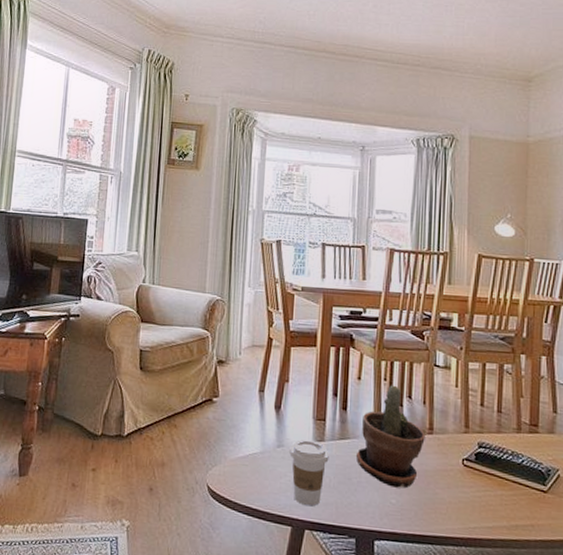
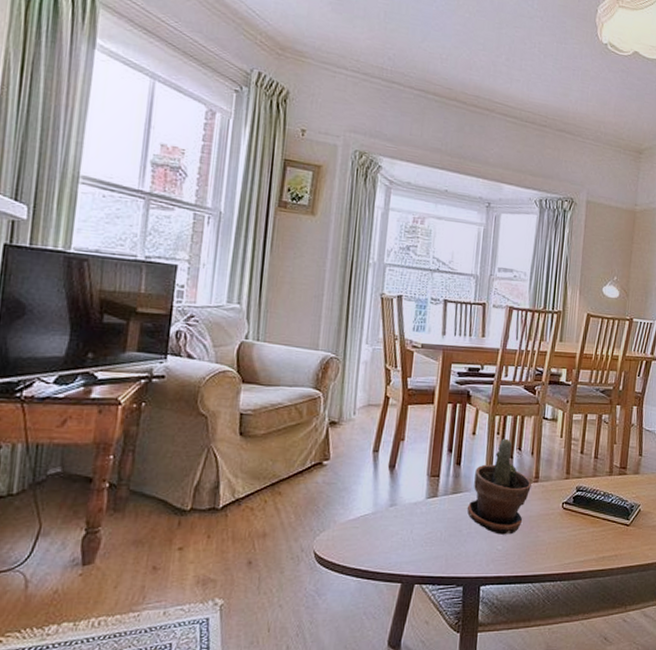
coffee cup: present [289,439,329,507] -> none [402,496,442,561]

